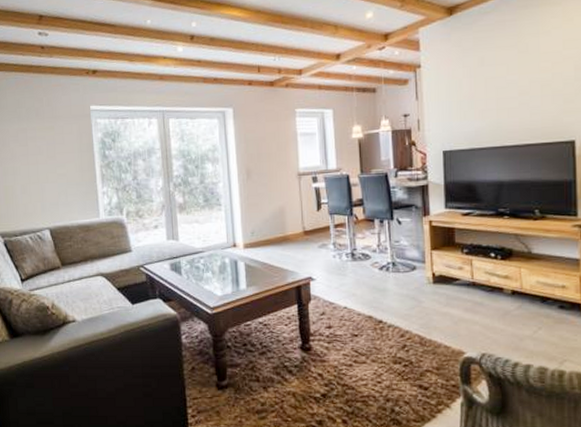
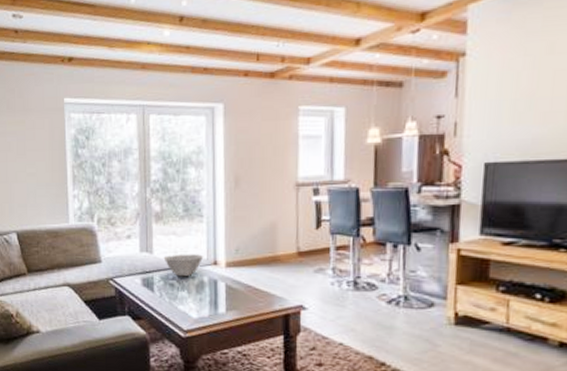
bowl: none [188,239,224,260] -> present [163,254,204,277]

